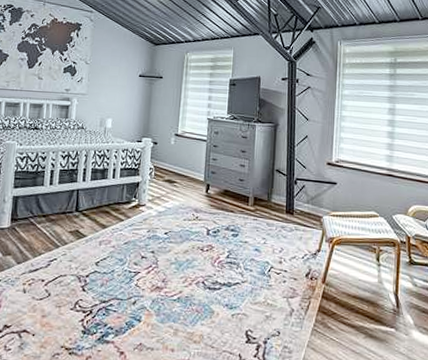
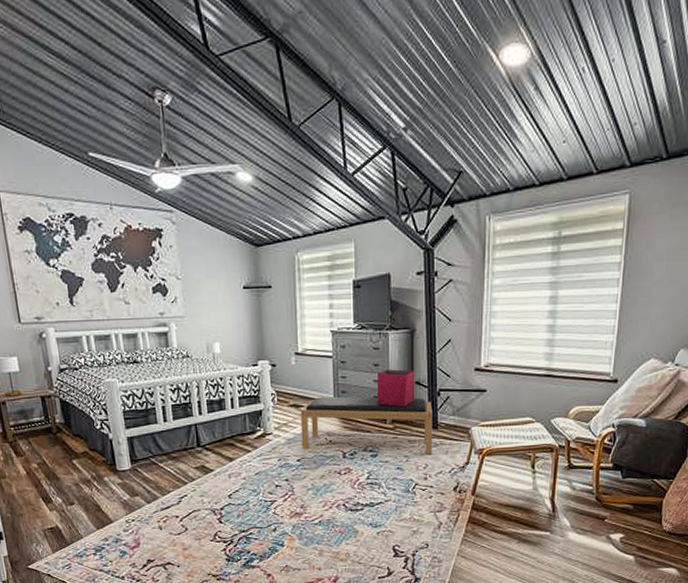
bench: none [170,175,290,239] -> present [300,396,433,455]
storage bin: none [241,156,275,191] -> present [376,369,414,406]

